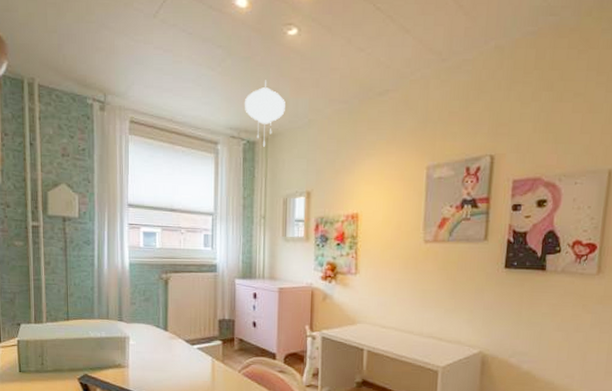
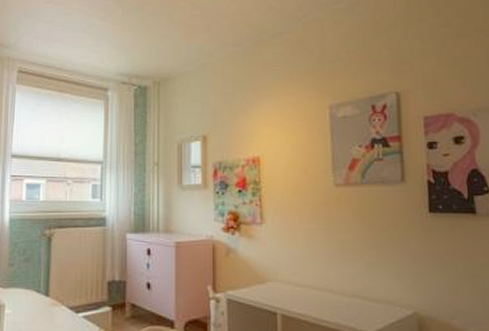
paper lantern: present [244,80,285,147] -> none [134,27,177,92]

